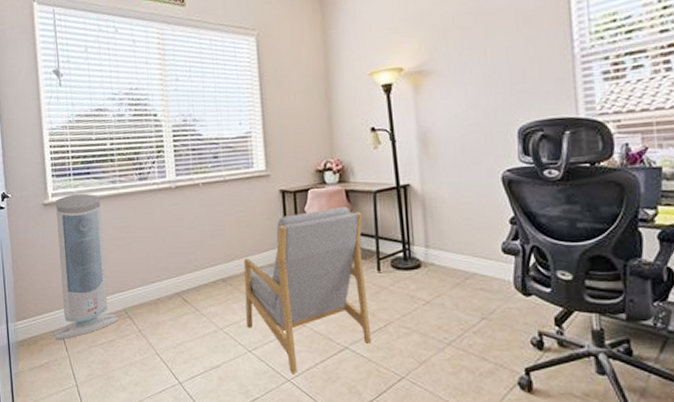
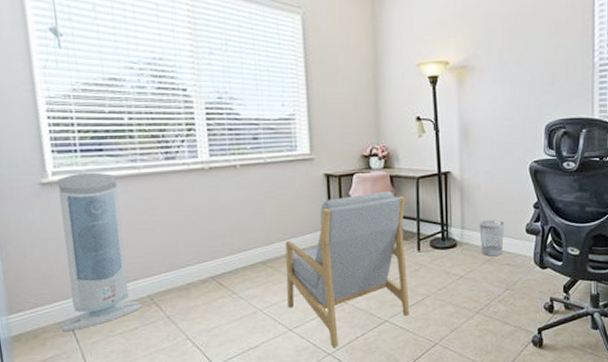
wastebasket: none [445,237,476,280] -> present [479,219,505,257]

